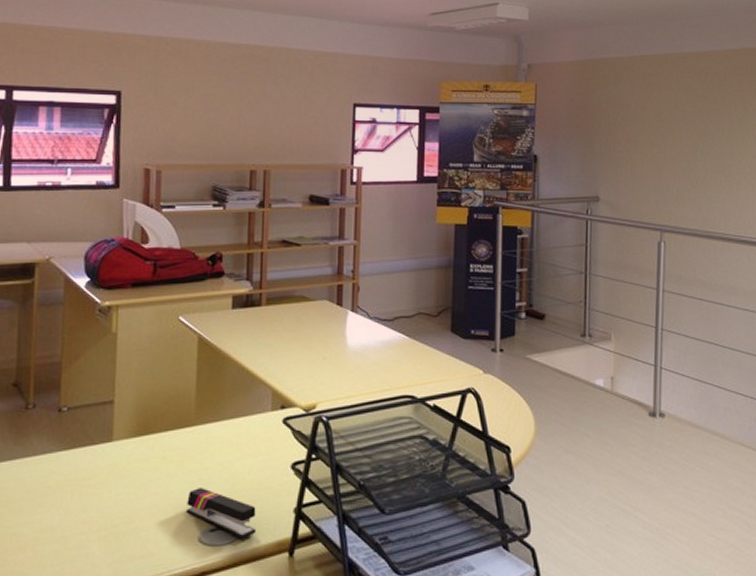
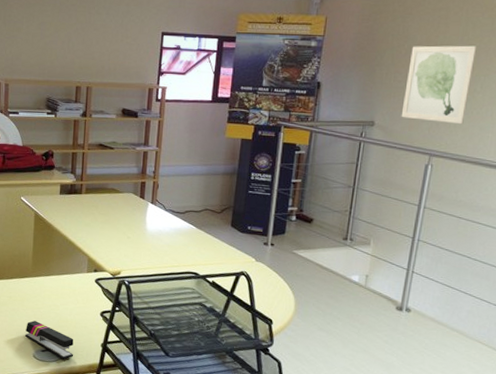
wall art: none [626,111,692,196] -> present [401,45,477,125]

